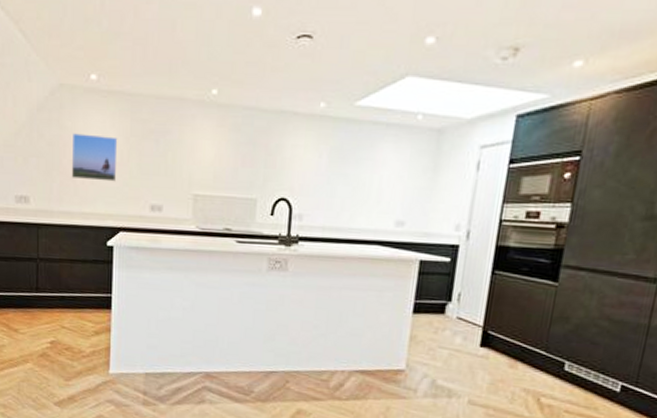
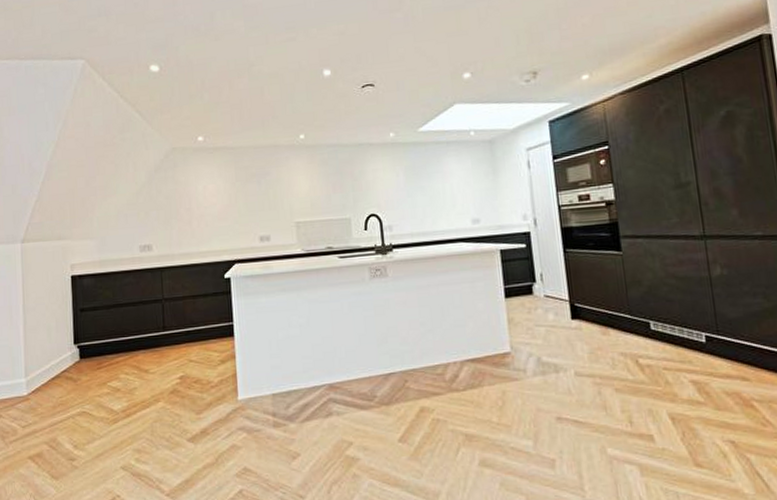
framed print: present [71,133,118,182] -> none [186,183,227,223]

